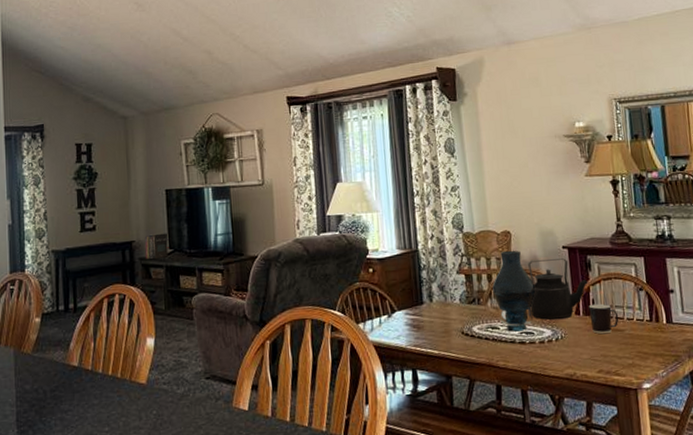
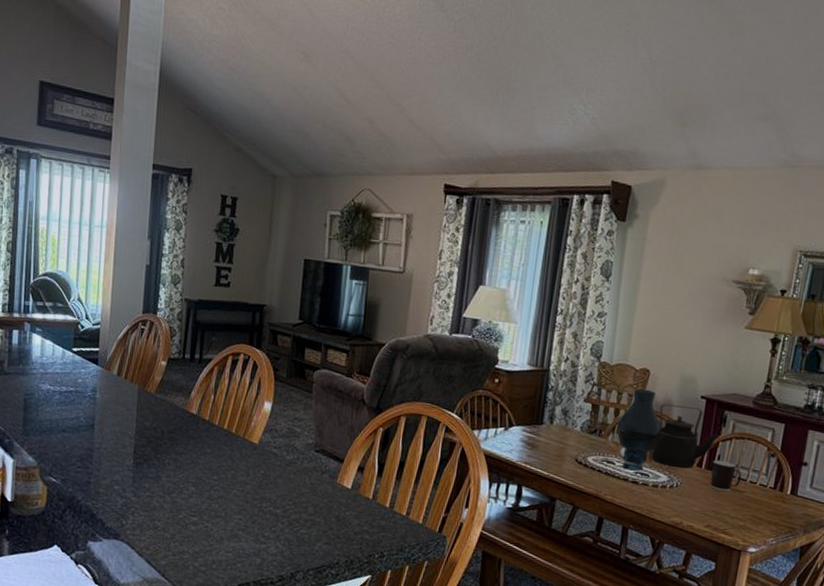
books: present [144,233,168,260] -> none [274,301,301,328]

